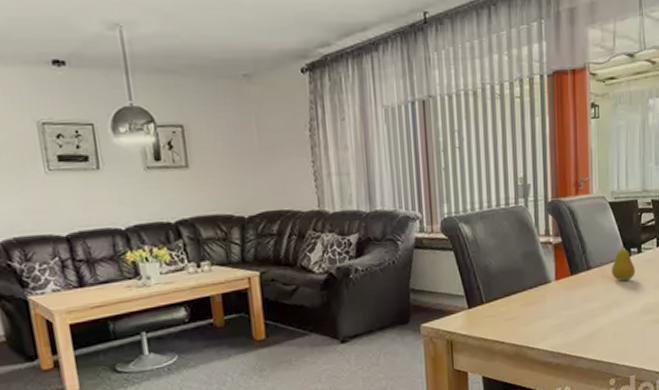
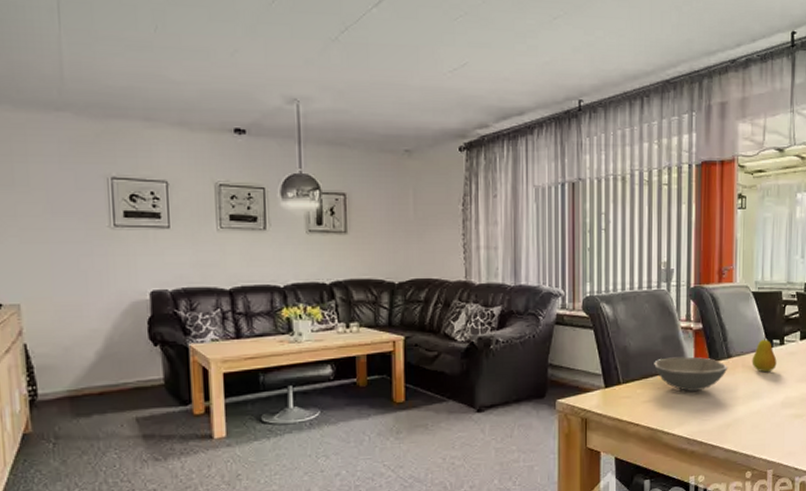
soup bowl: none [516,271,589,306] -> present [654,356,728,392]

